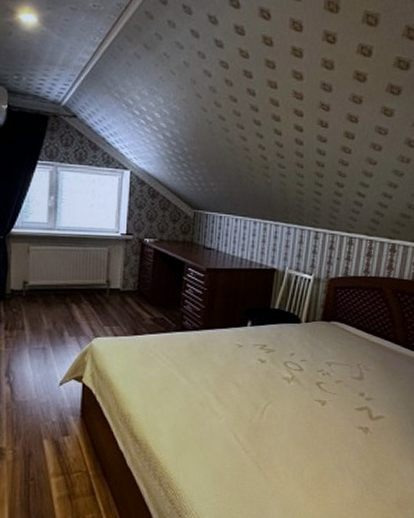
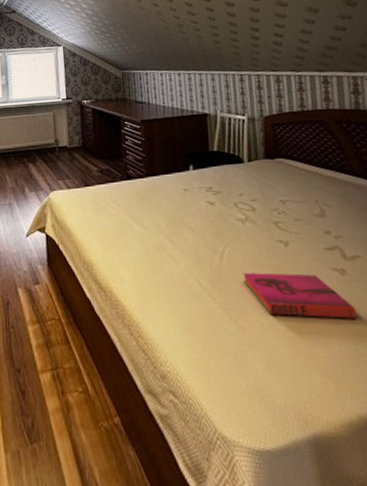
hardback book: none [278,429,369,471] -> present [243,273,357,319]

